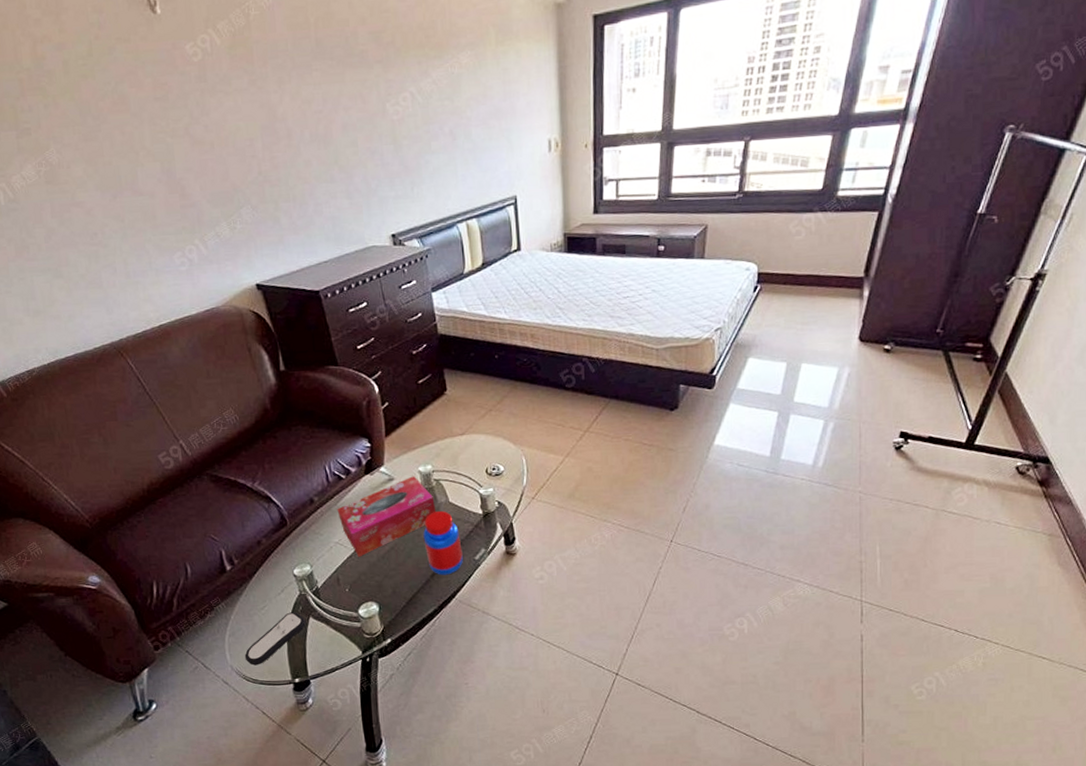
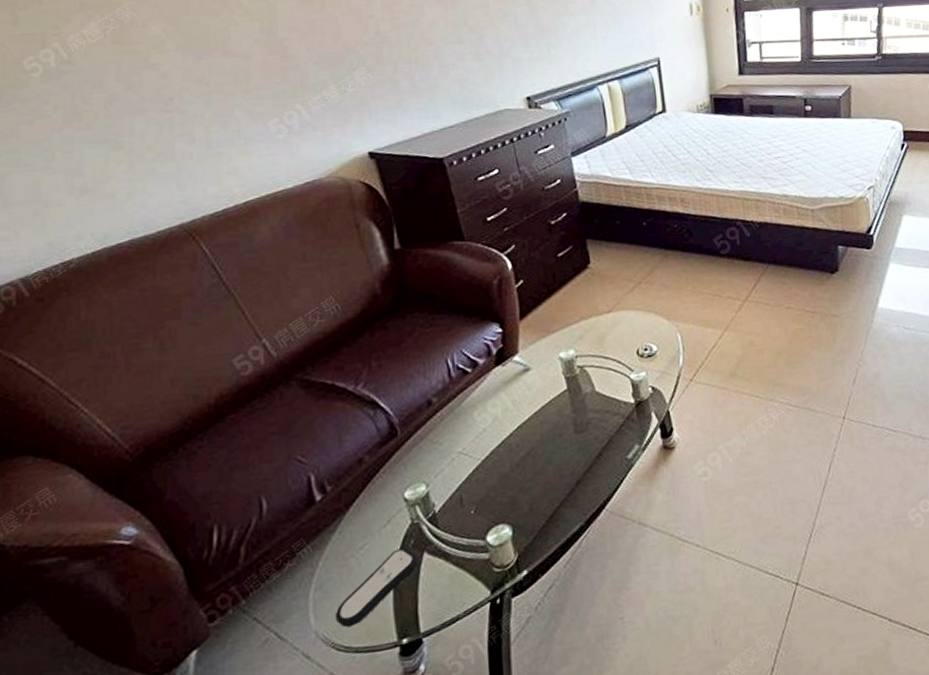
tissue box: present [337,476,436,557] -> none [461,364,581,469]
jar: present [423,511,463,575] -> none [565,403,614,482]

